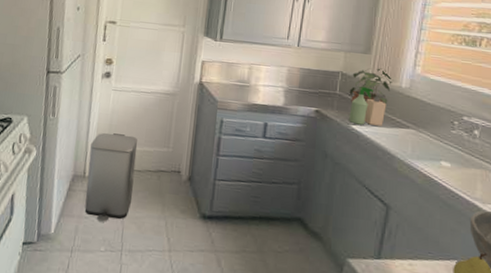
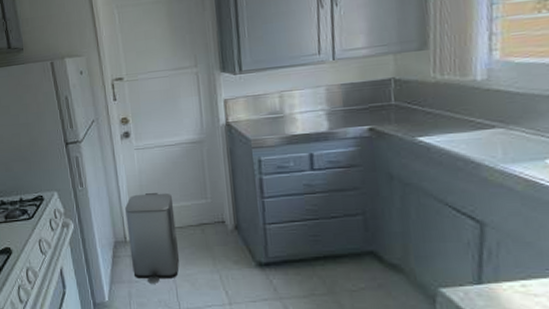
potted plant: present [349,68,394,105] -> none [407,63,464,112]
spray bottle: present [349,86,374,125] -> none [412,89,440,136]
soap dispenser: present [364,92,387,126] -> none [431,93,460,133]

